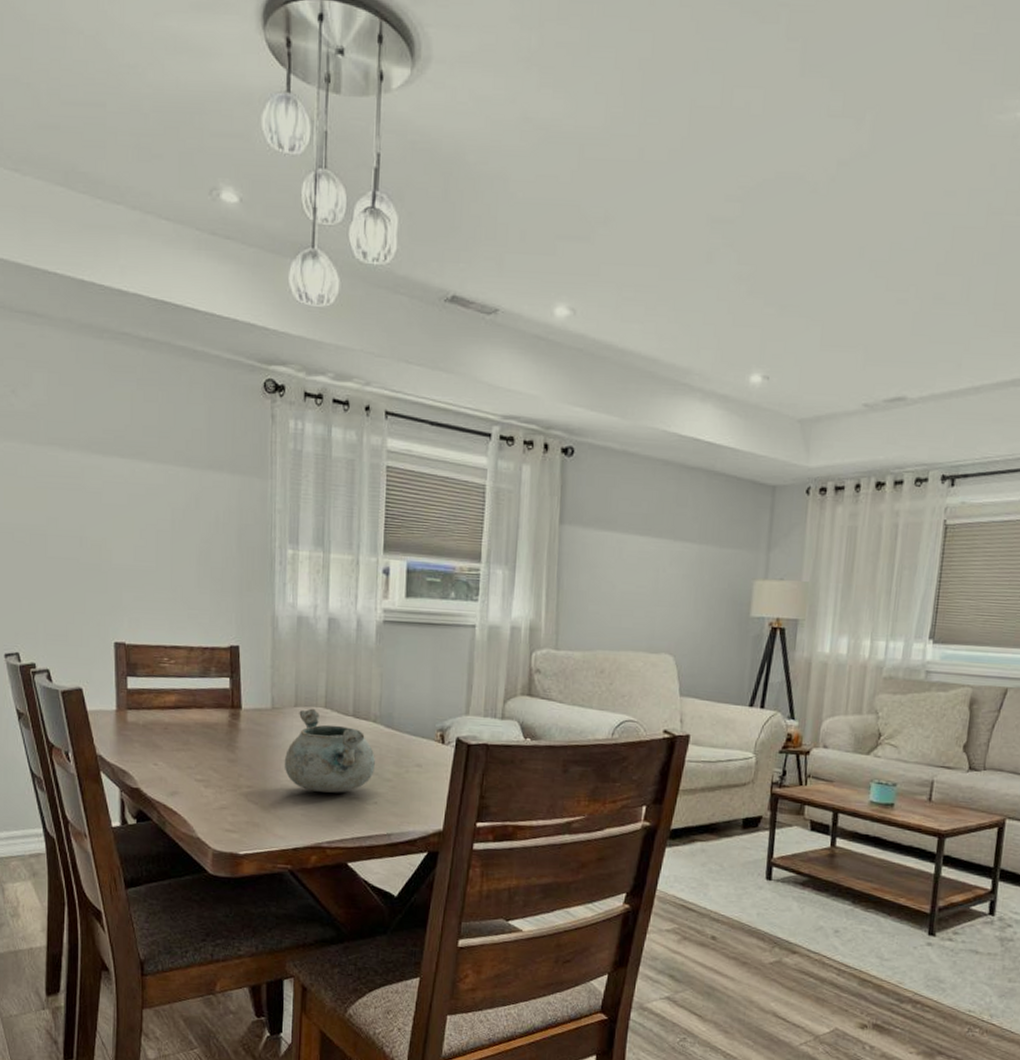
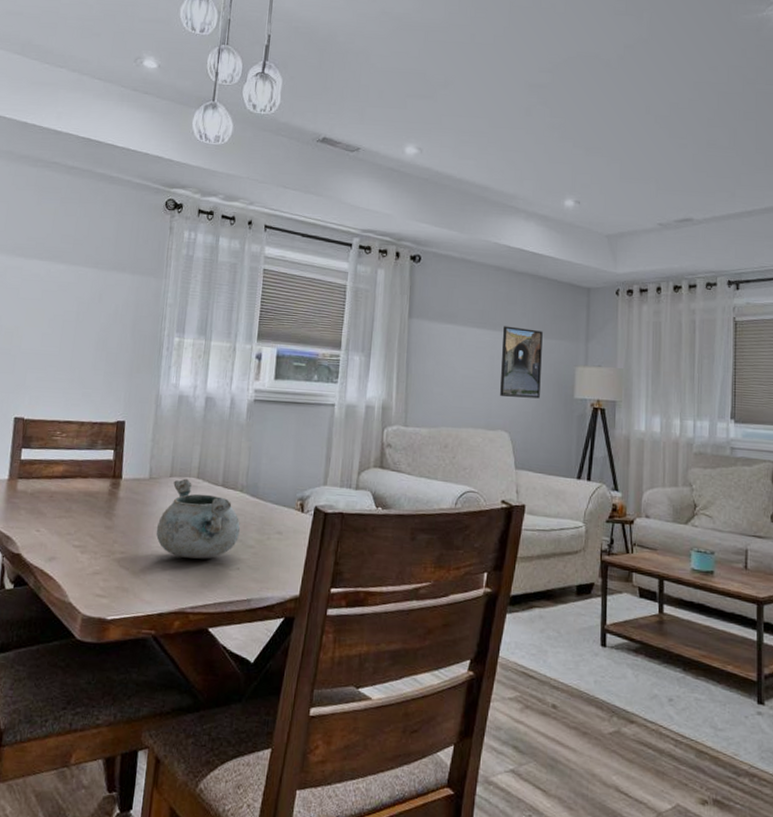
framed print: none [665,532,717,617] -> present [500,326,543,399]

